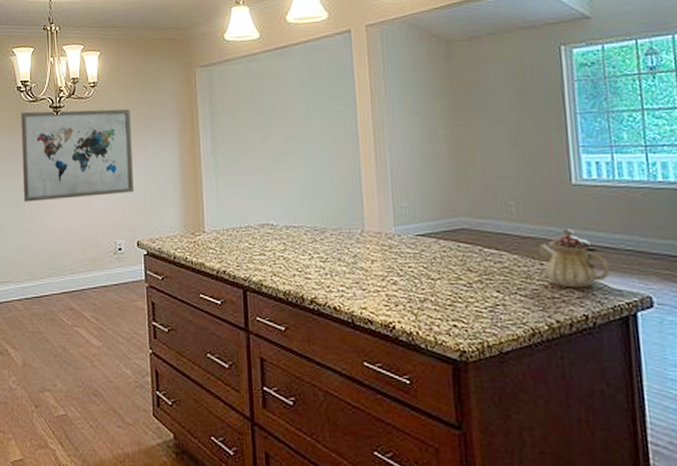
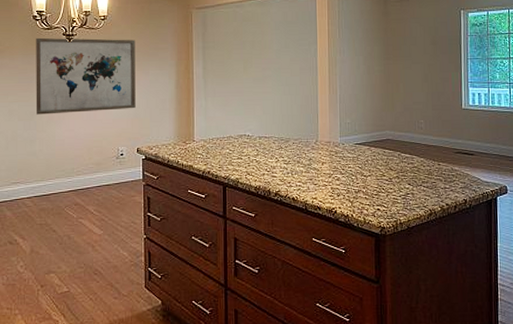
teapot: present [537,229,610,289] -> none [437,140,482,181]

